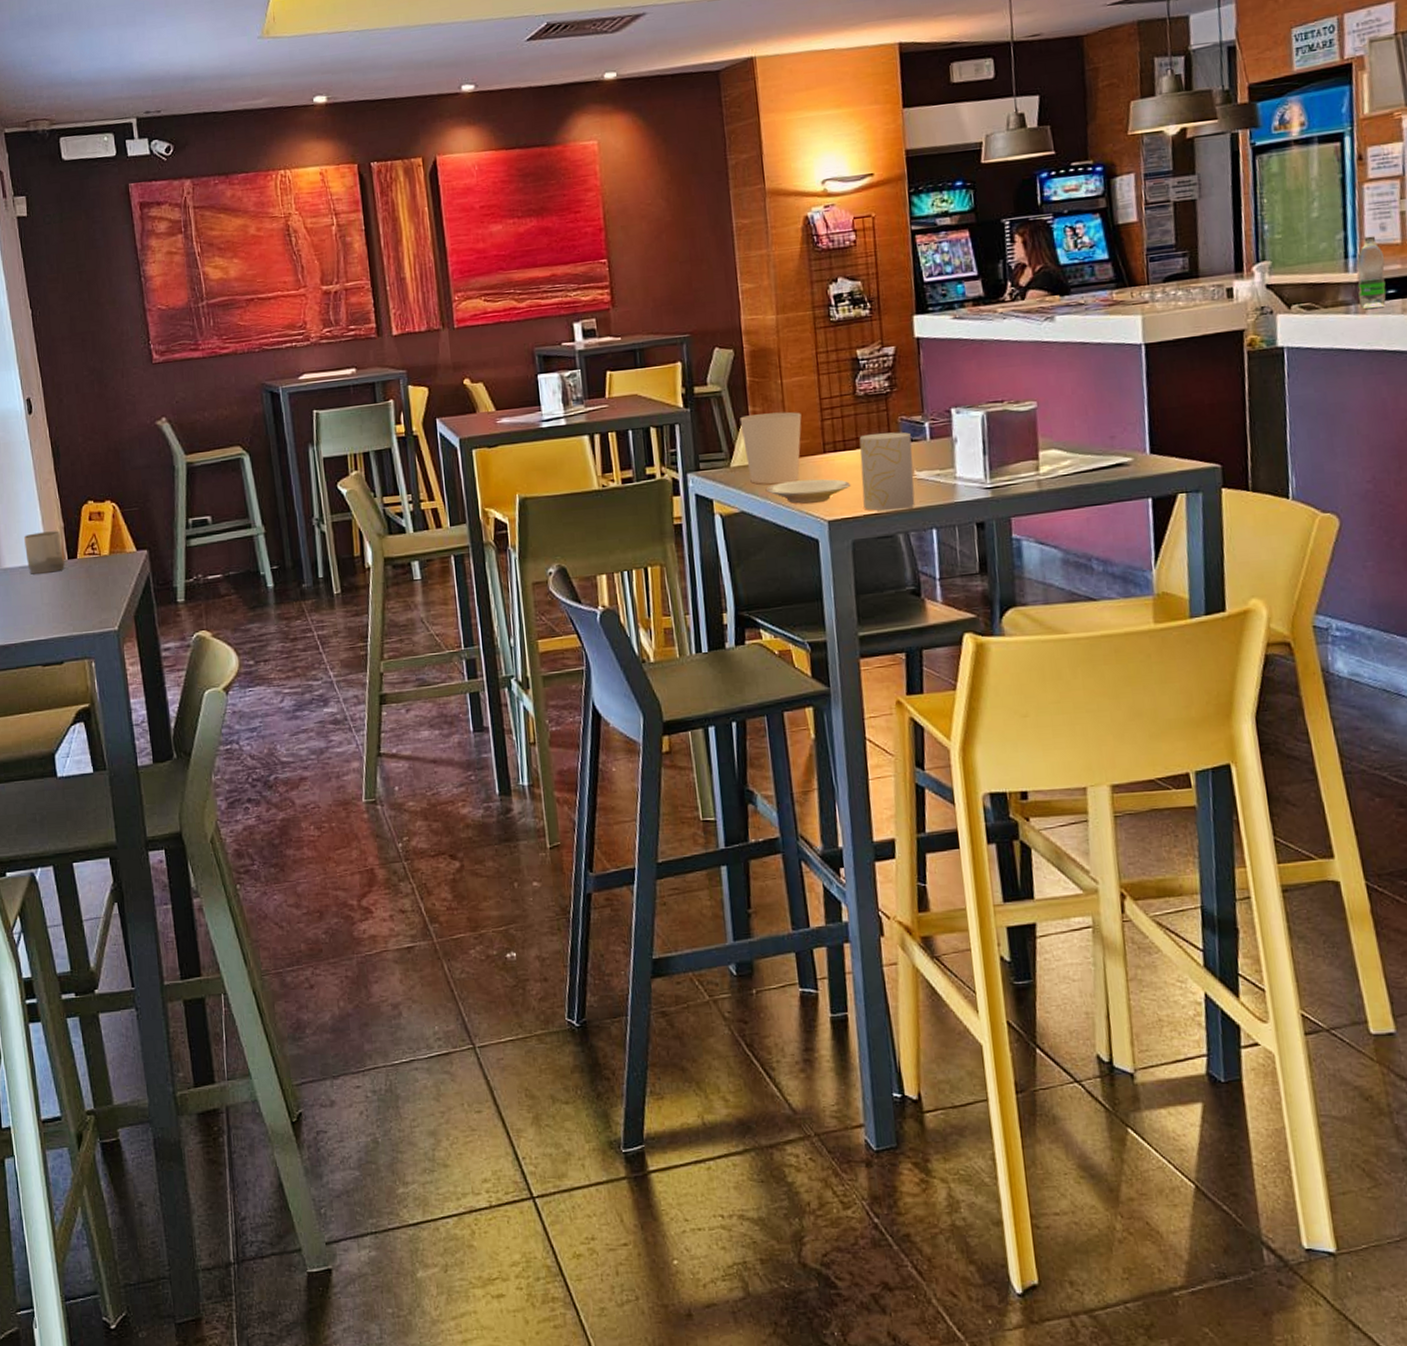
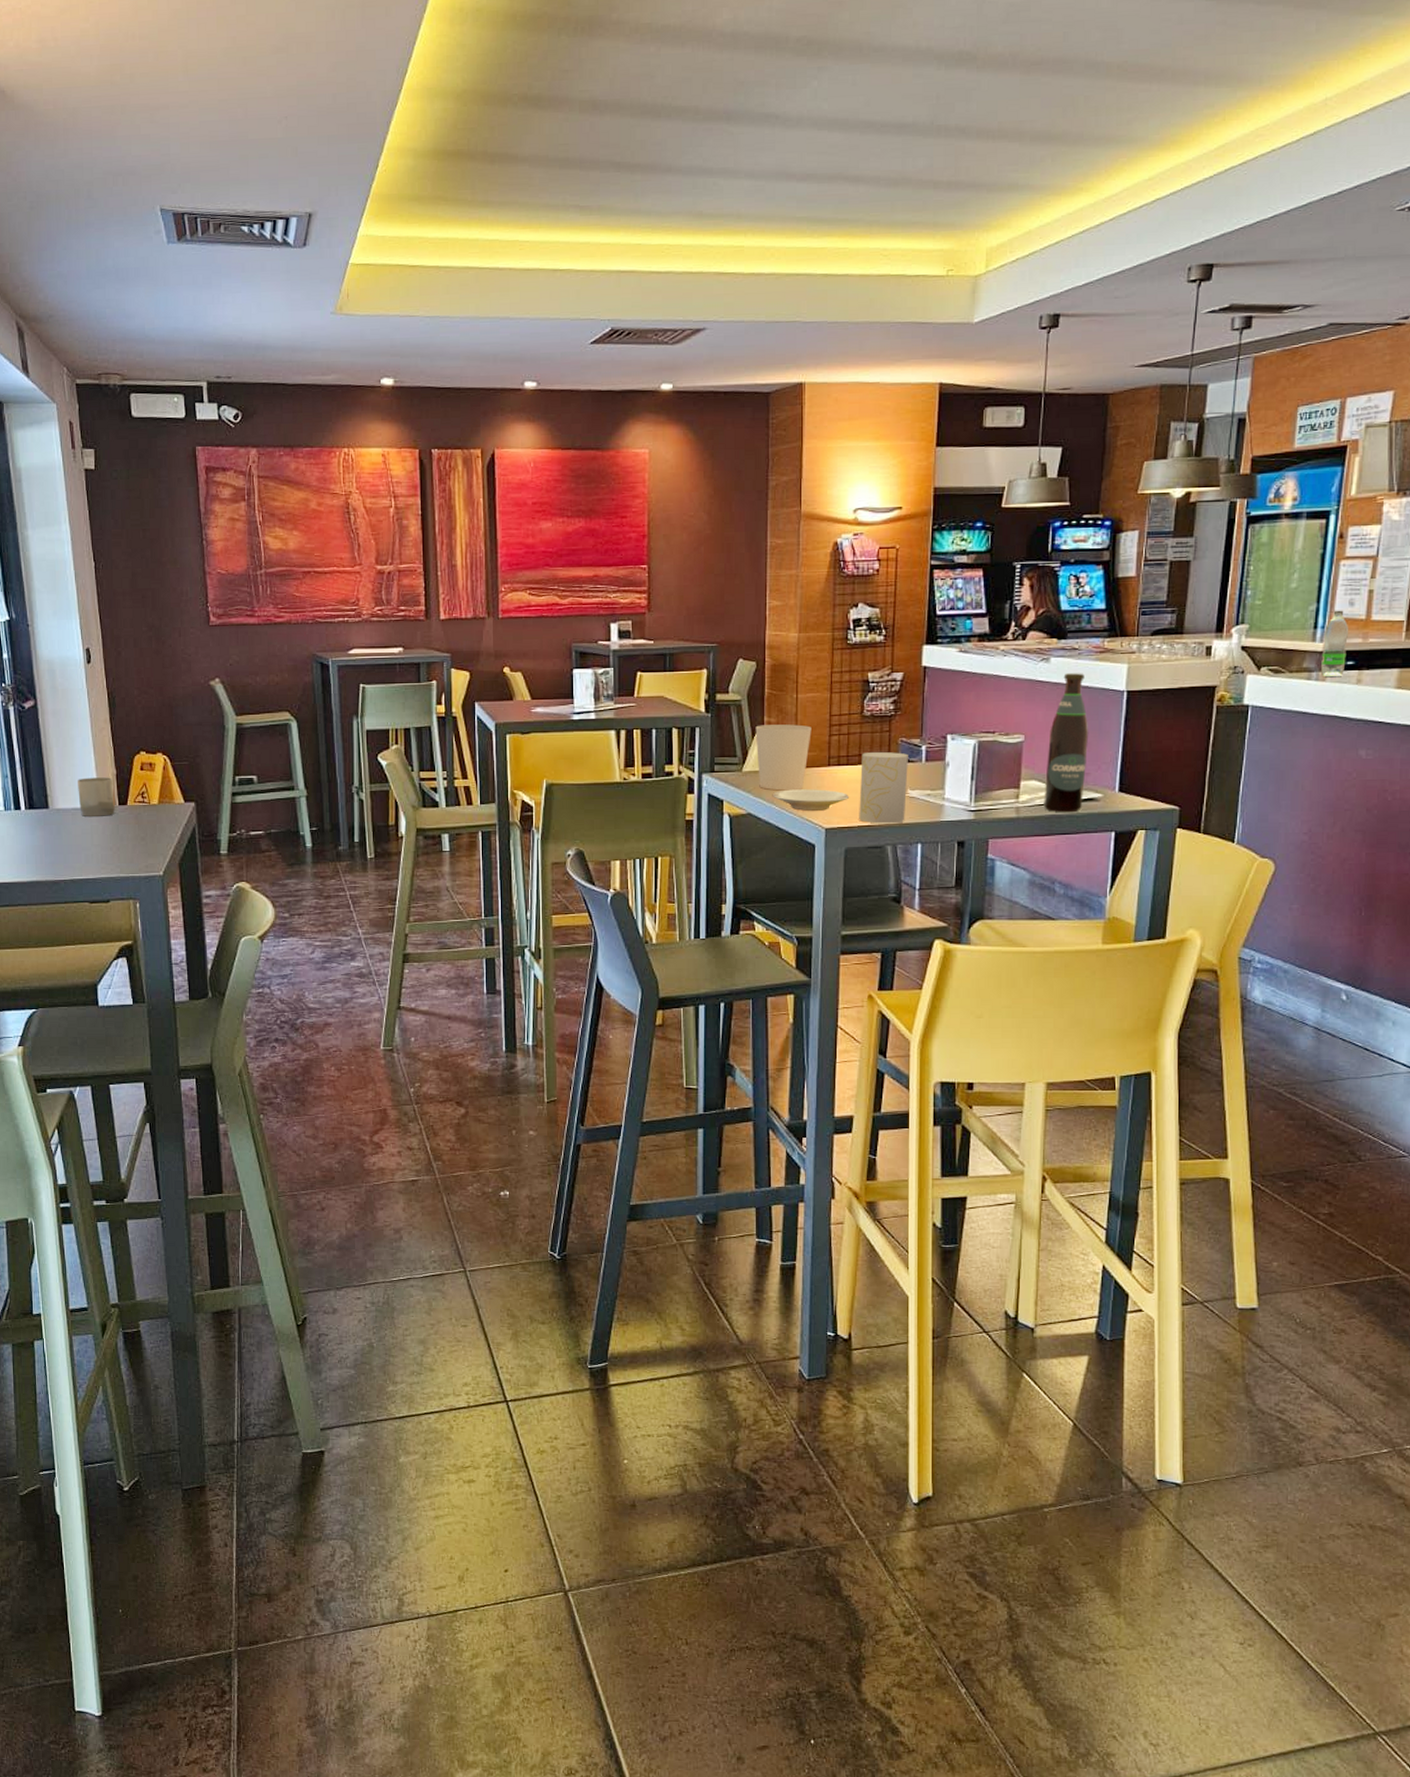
bottle: none [1064,329,1111,482] -> present [1044,673,1089,813]

